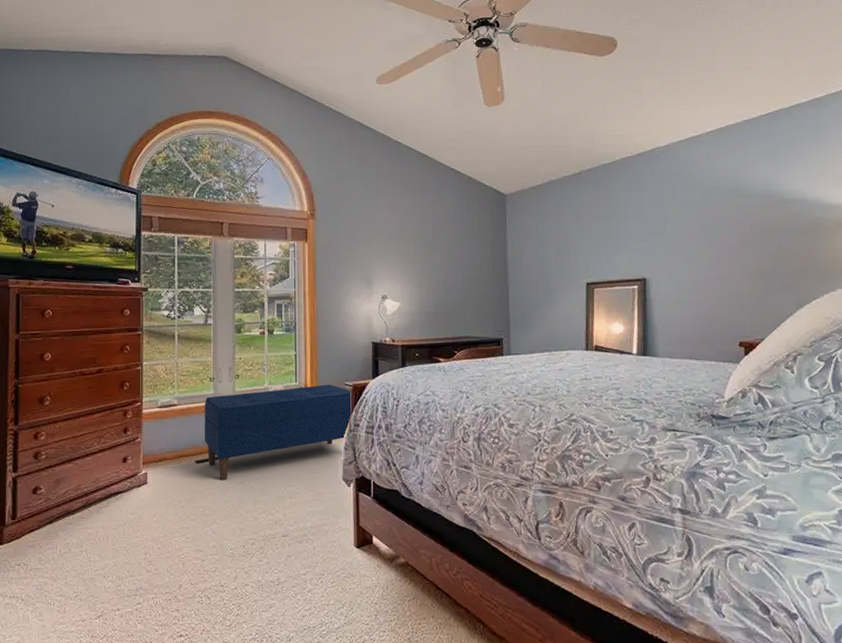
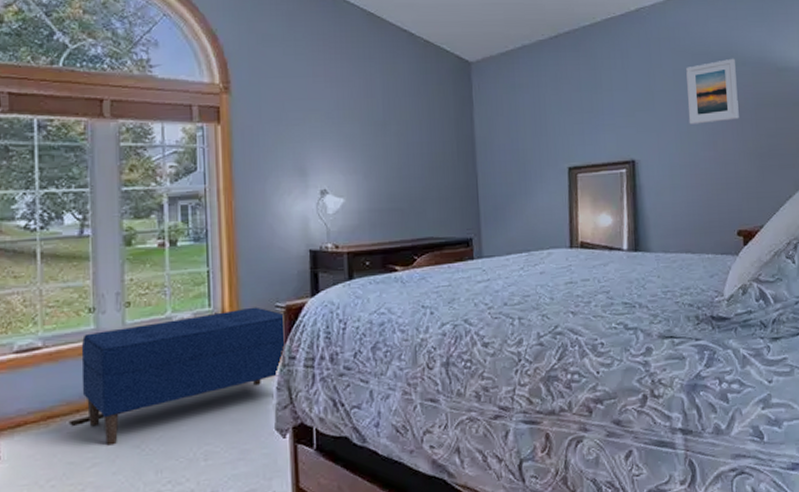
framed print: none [696,191,745,249] -> present [686,58,739,125]

